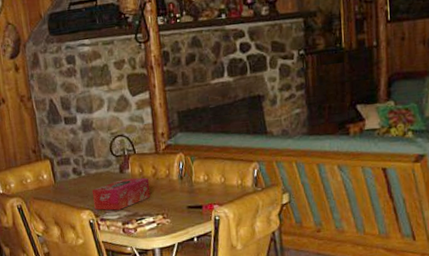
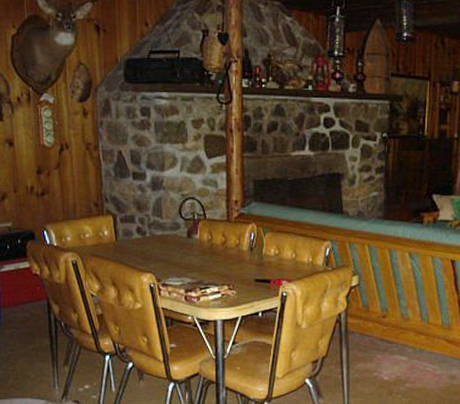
tissue box: present [92,177,151,211] -> none [155,243,218,276]

